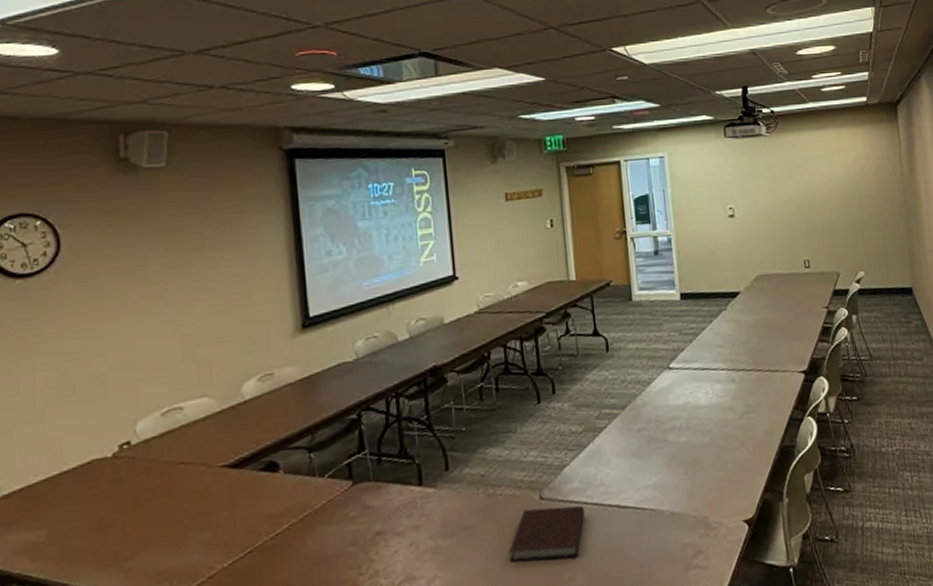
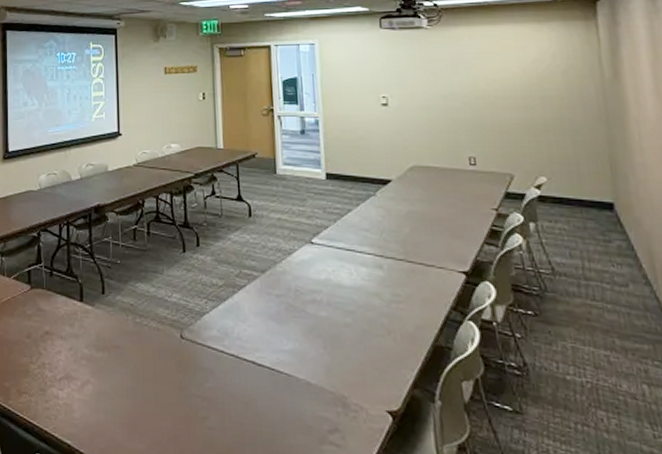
notebook: present [509,505,585,563] -> none [151,344,221,399]

